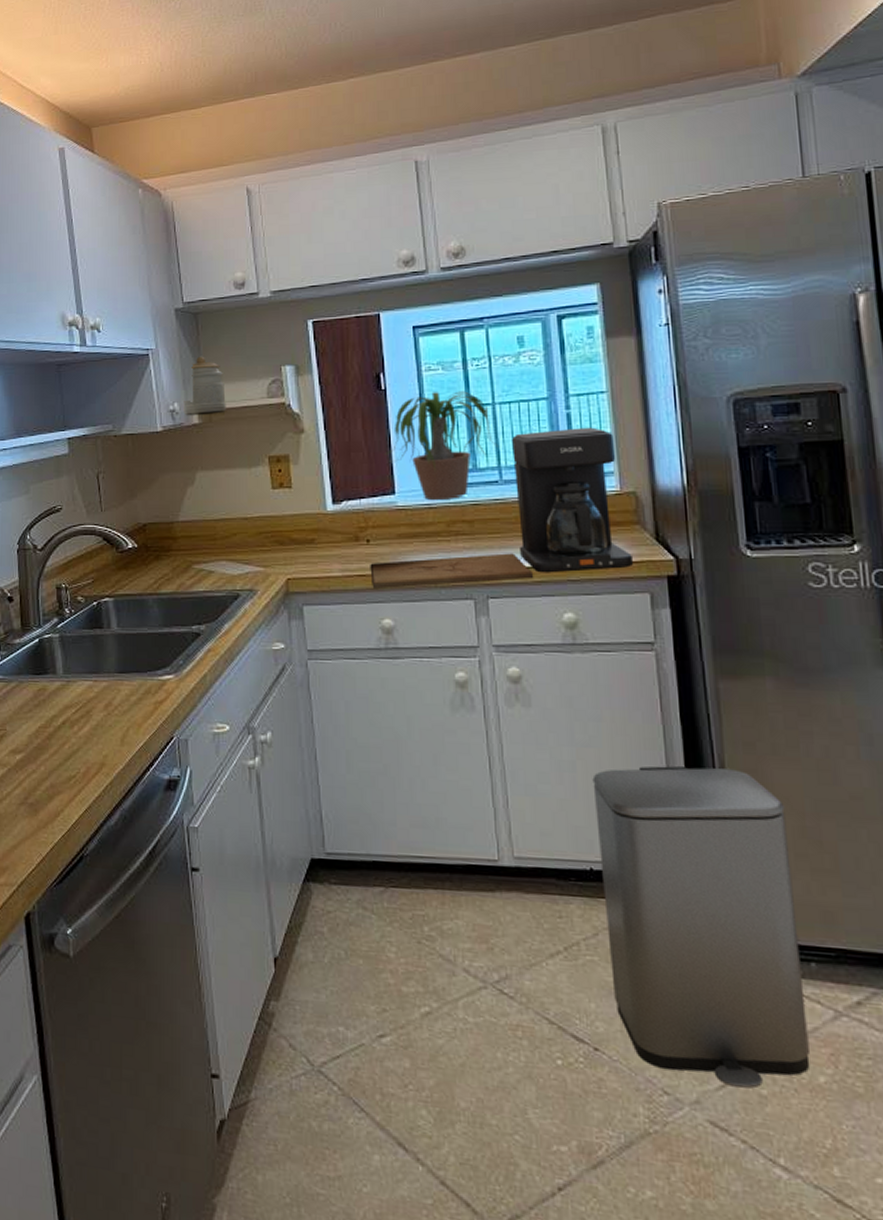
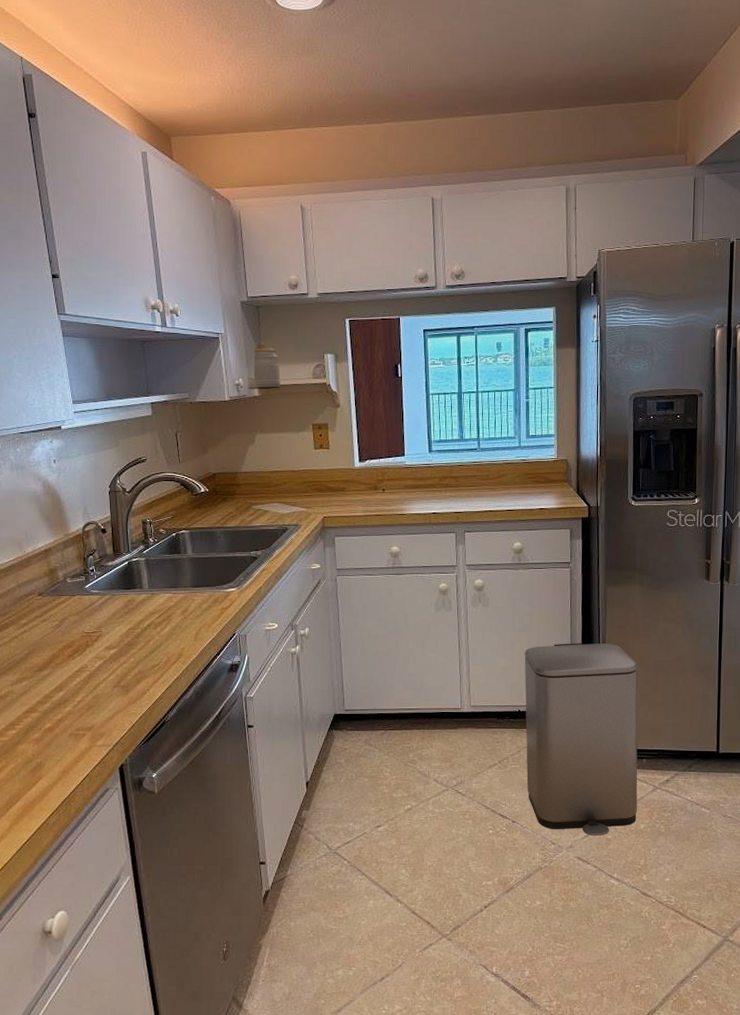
cutting board: present [370,553,534,590] -> none [384,500,497,526]
potted plant: present [385,391,498,500] -> none [399,381,479,461]
coffee maker: present [512,427,634,573] -> none [488,412,562,515]

